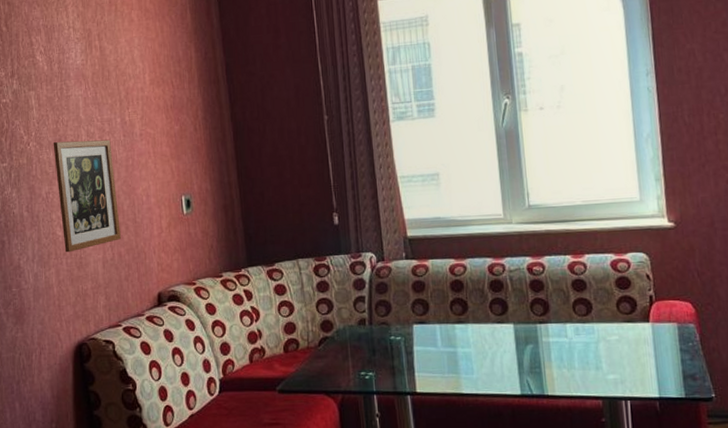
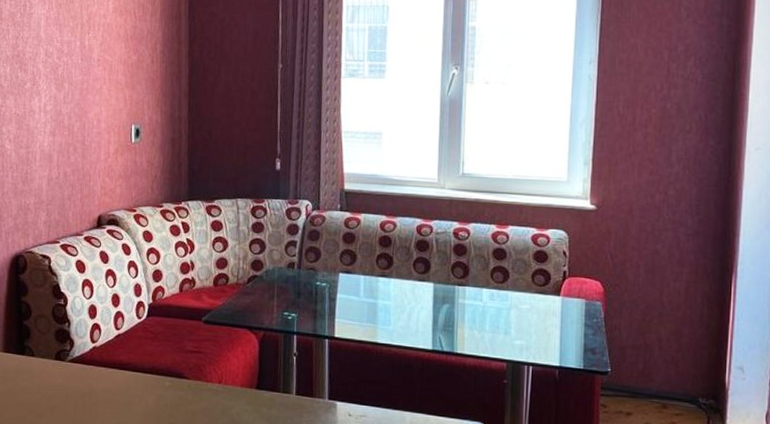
picture frame: present [53,139,121,253] -> none [10,57,69,167]

